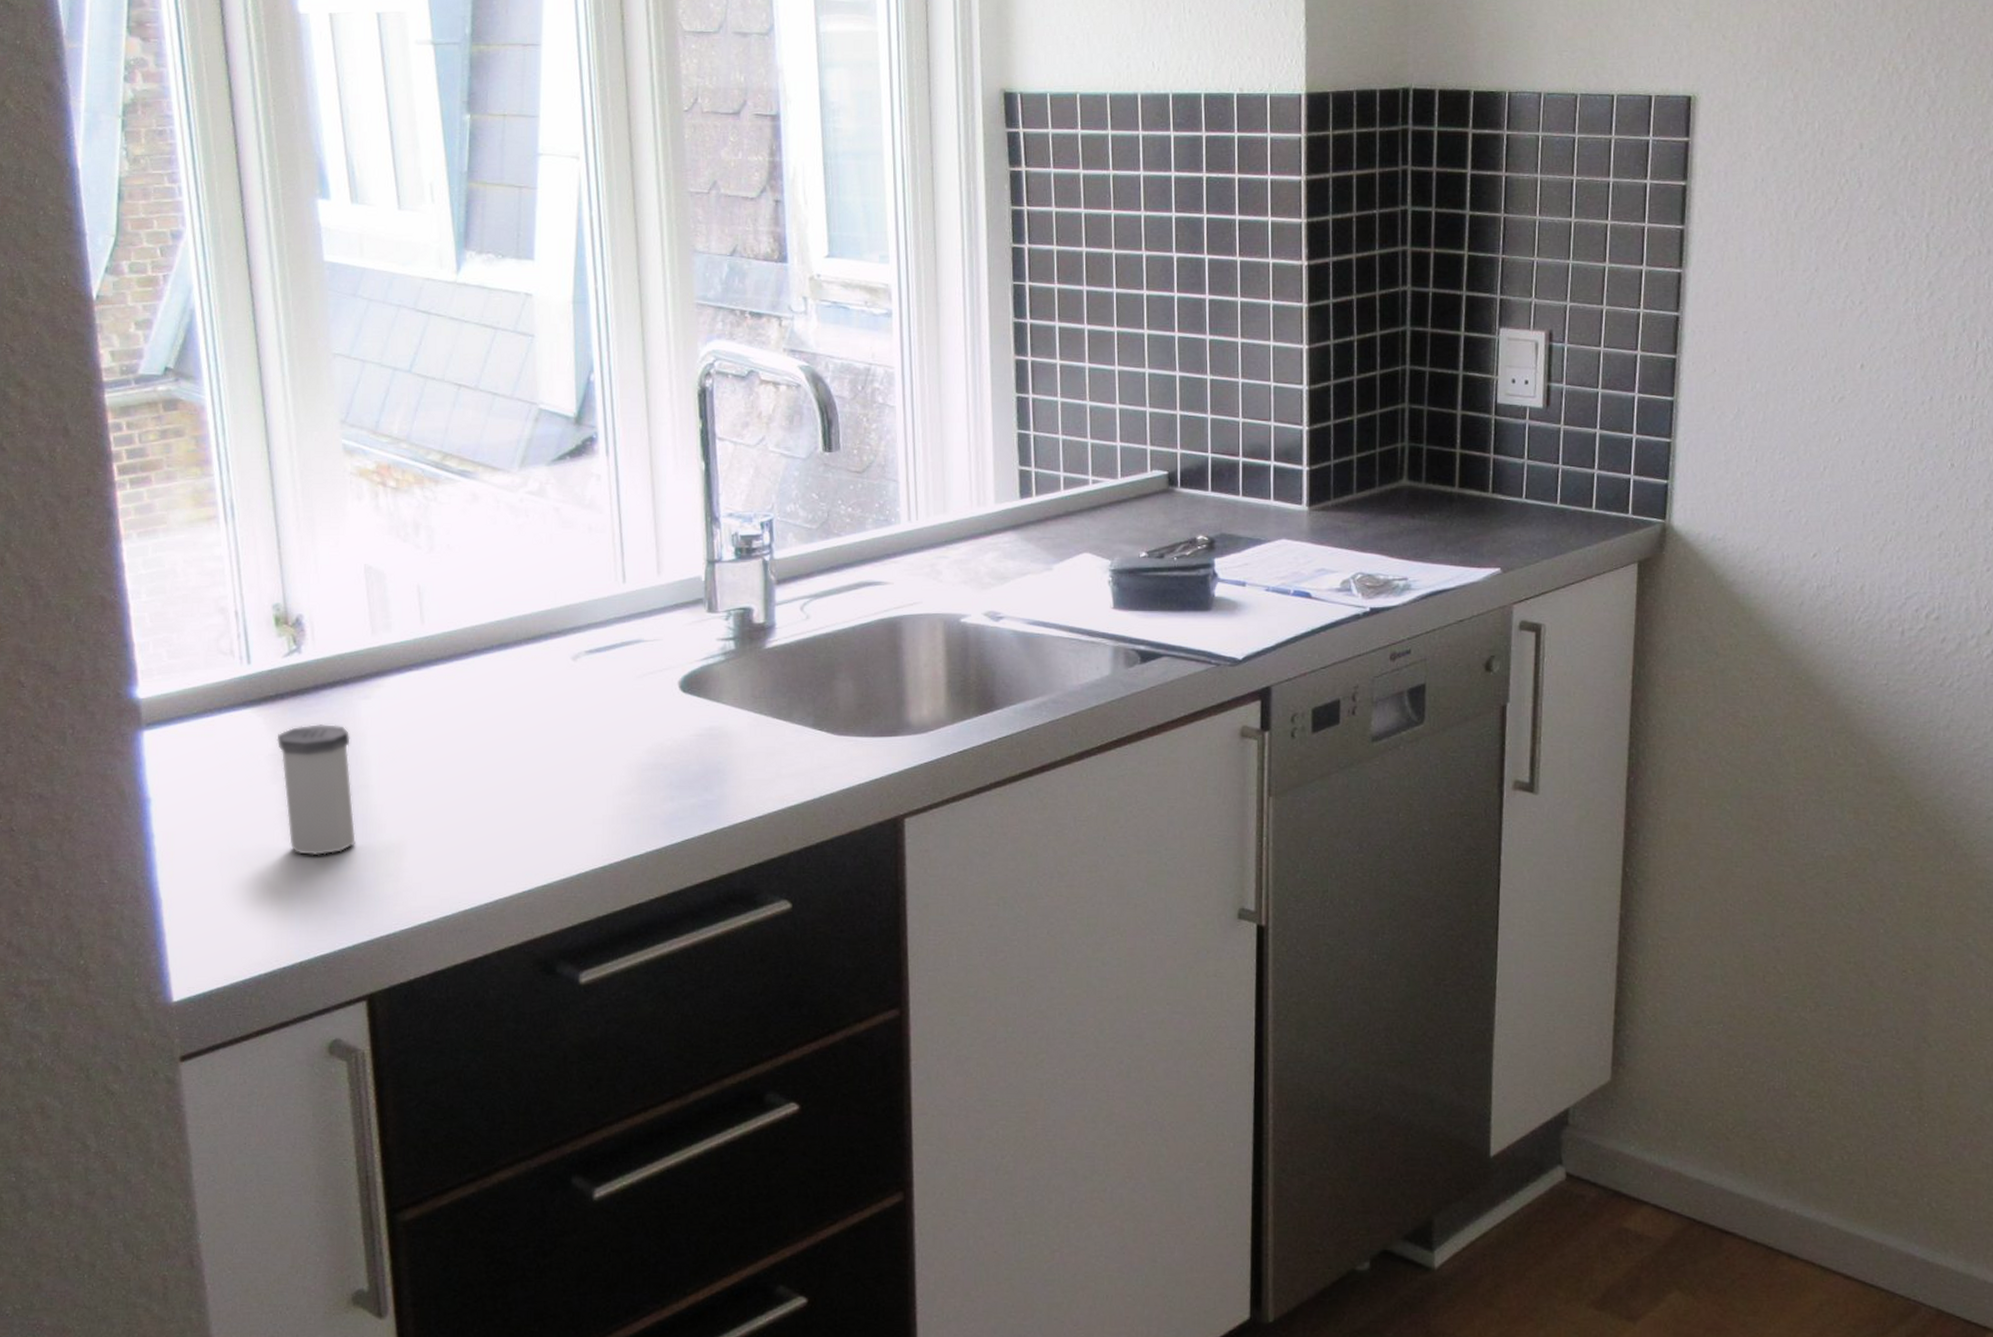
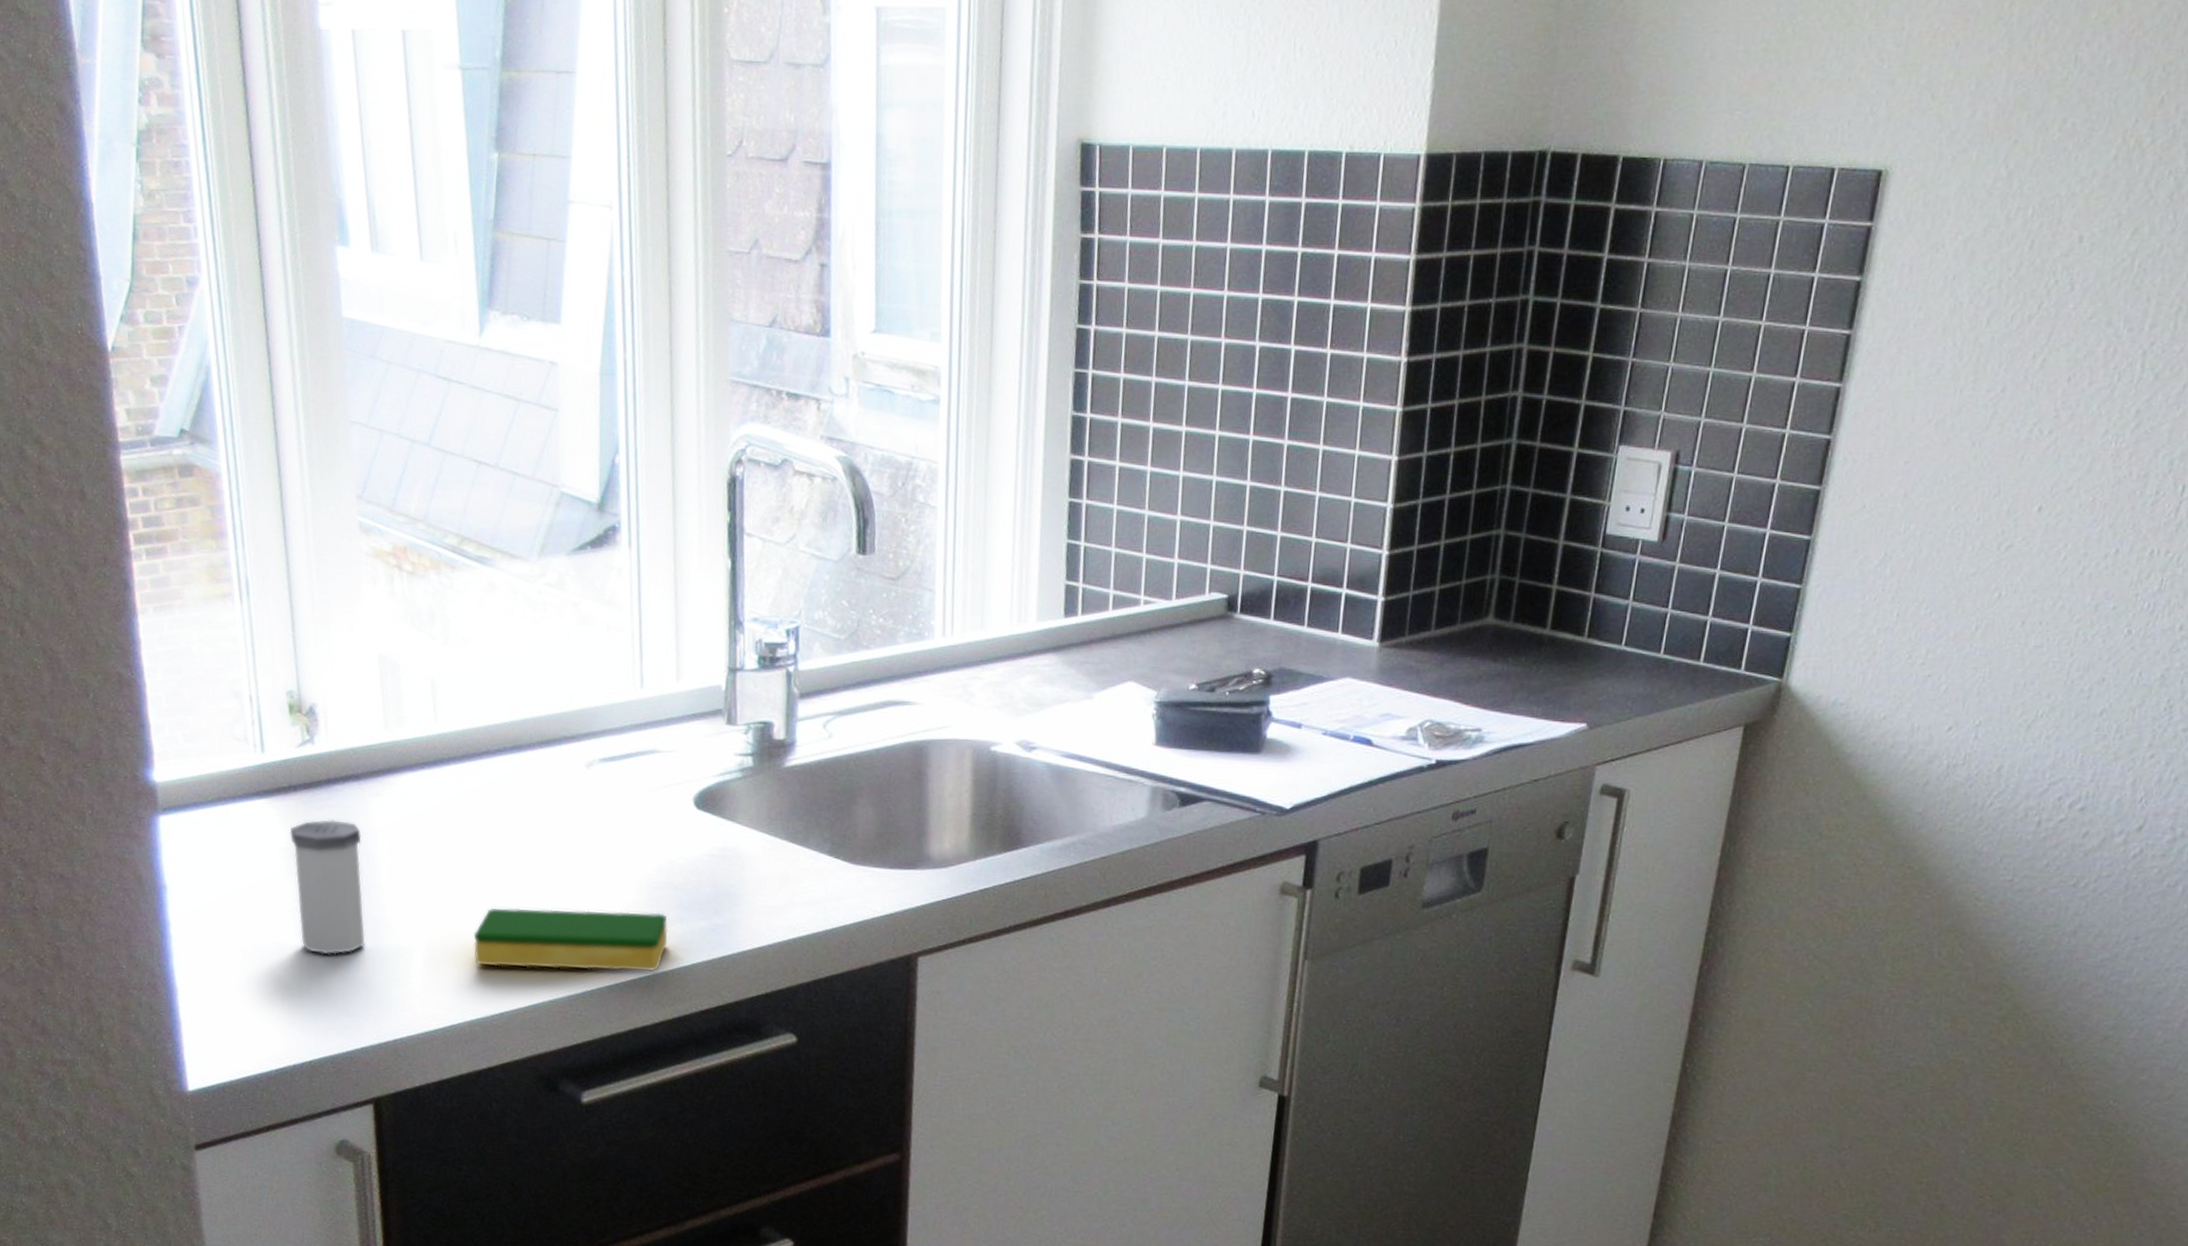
dish sponge: none [465,793,660,856] -> present [473,907,668,972]

